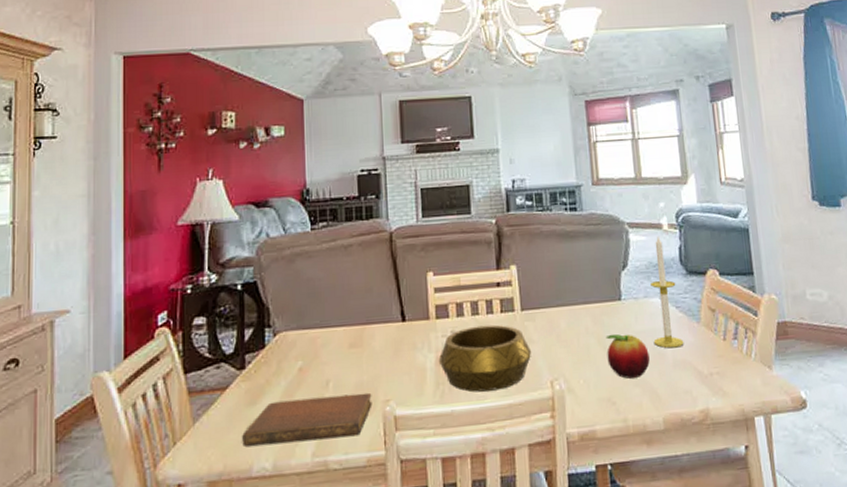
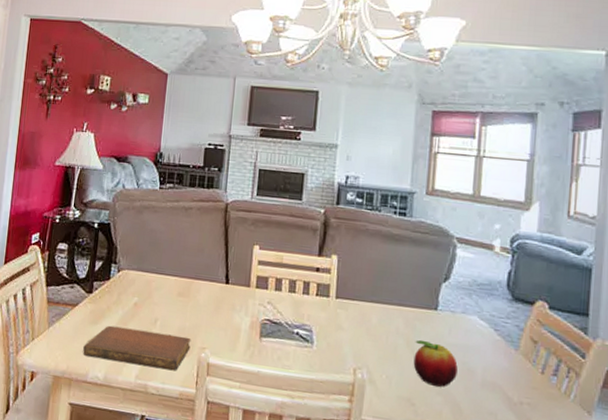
decorative bowl: present [438,324,532,392] -> none [252,302,340,365]
candle: present [650,235,684,349] -> none [464,256,499,369]

